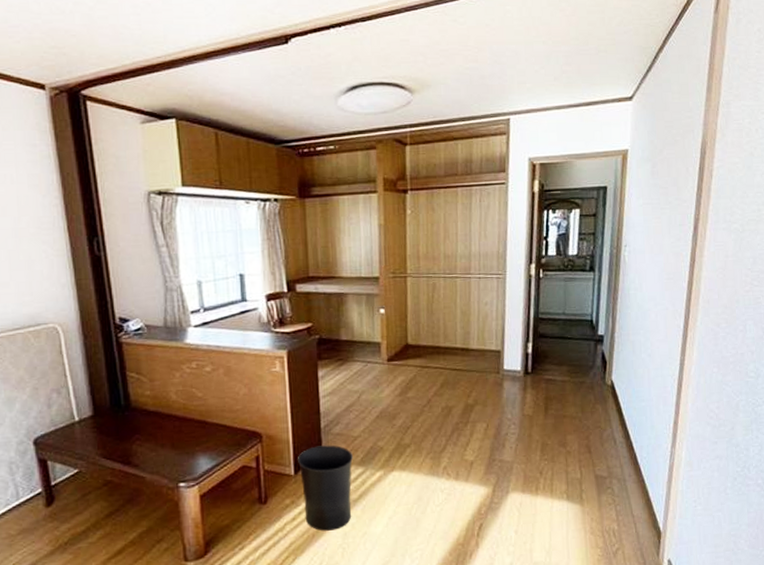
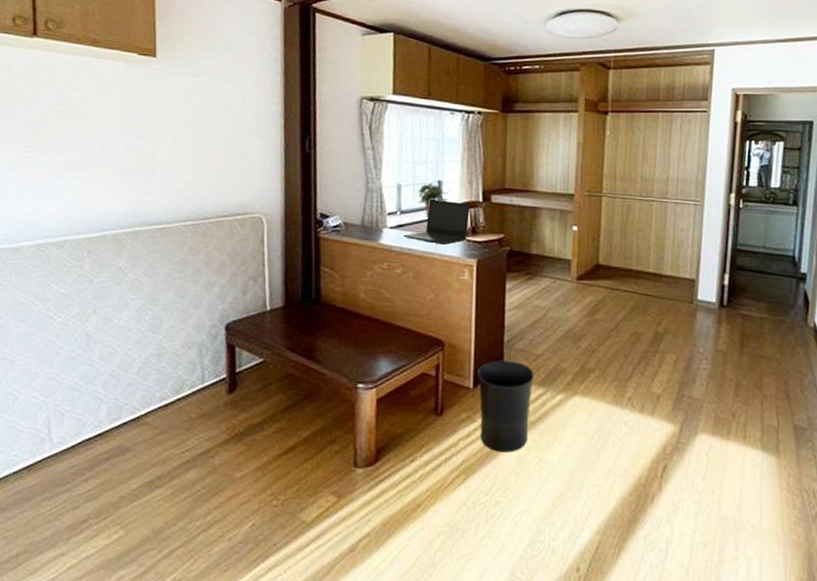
laptop: none [209,293,276,339] -> present [403,199,470,244]
potted plant: none [219,277,251,312] -> present [417,183,448,217]

